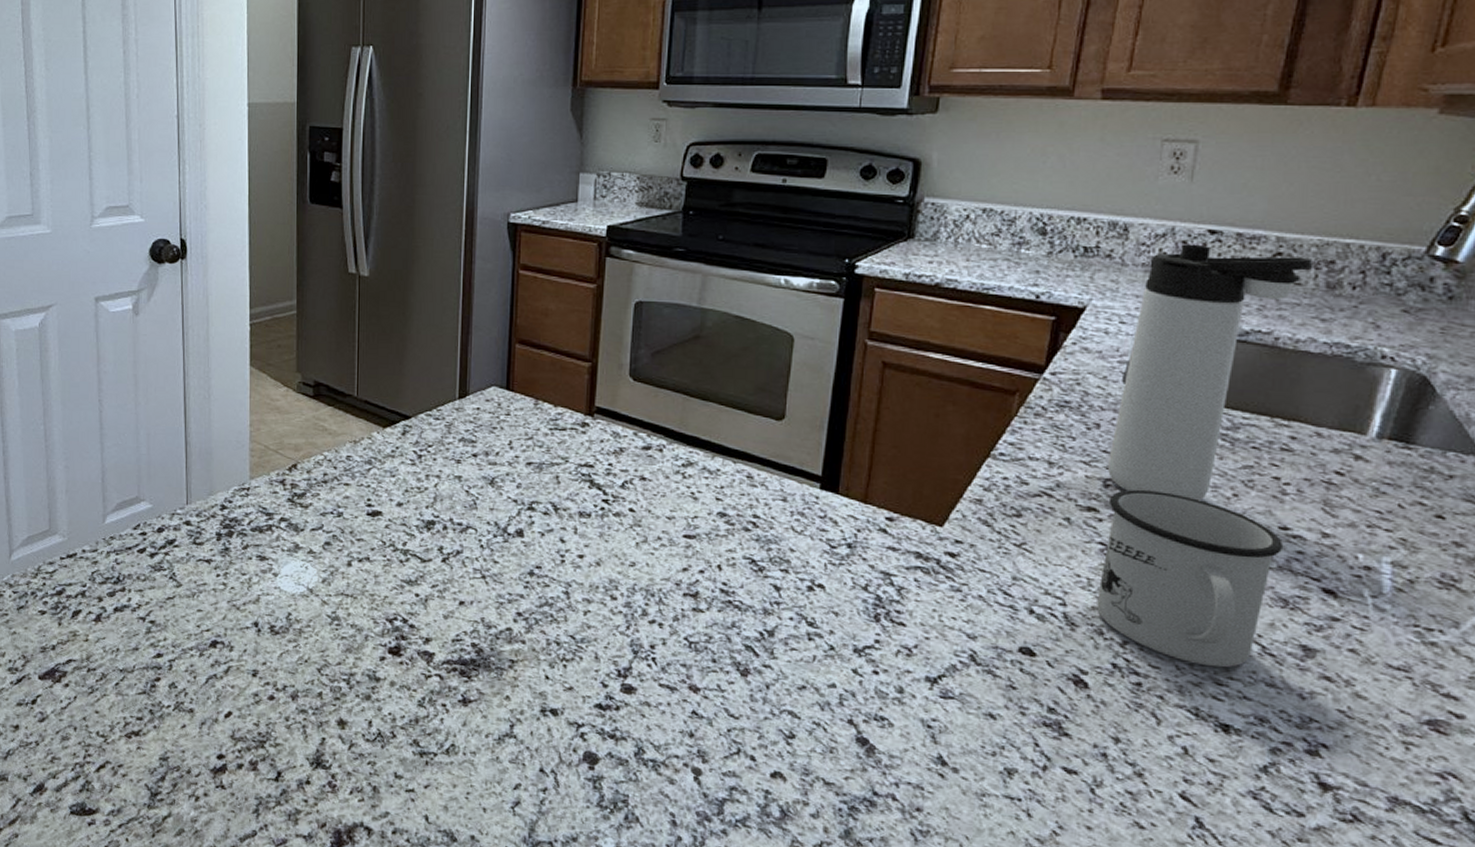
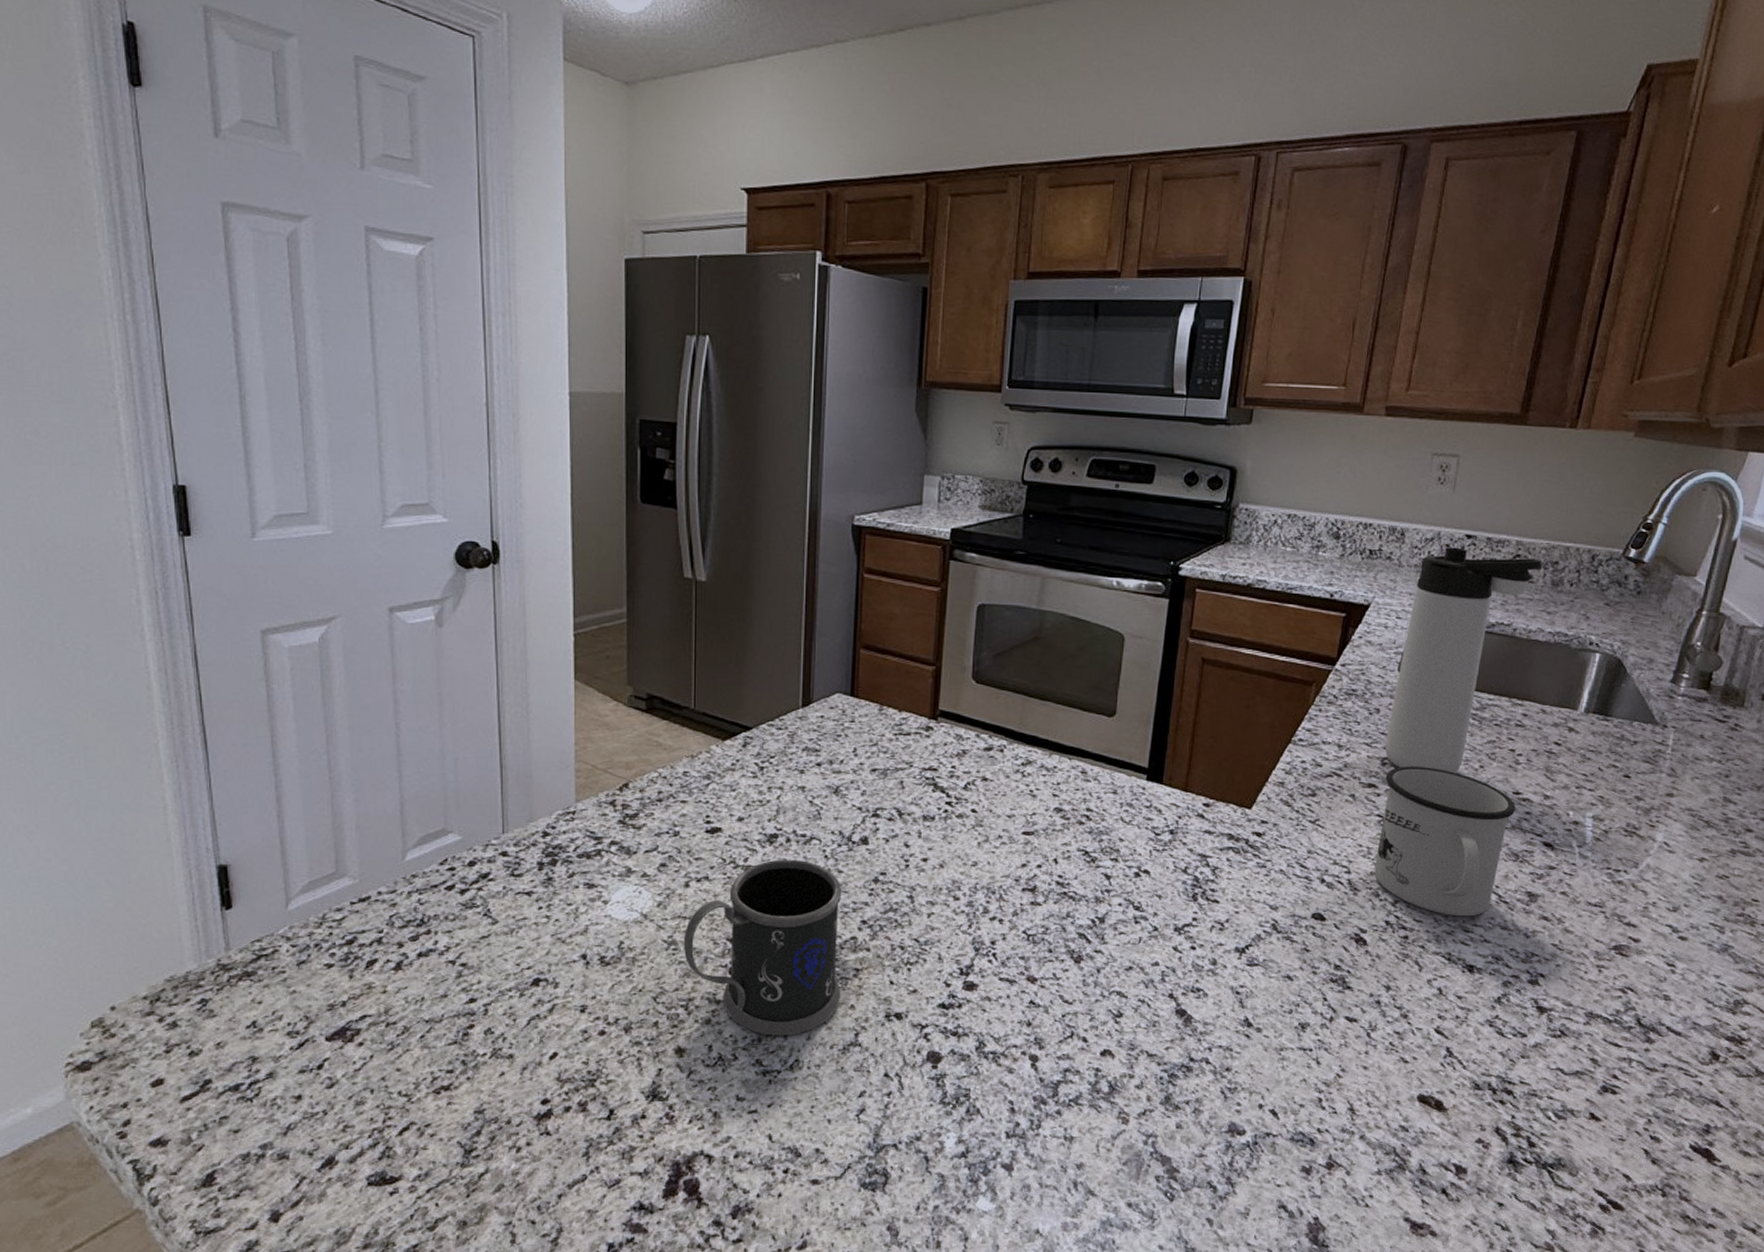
mug: none [346,545,498,720] -> present [684,859,842,1036]

